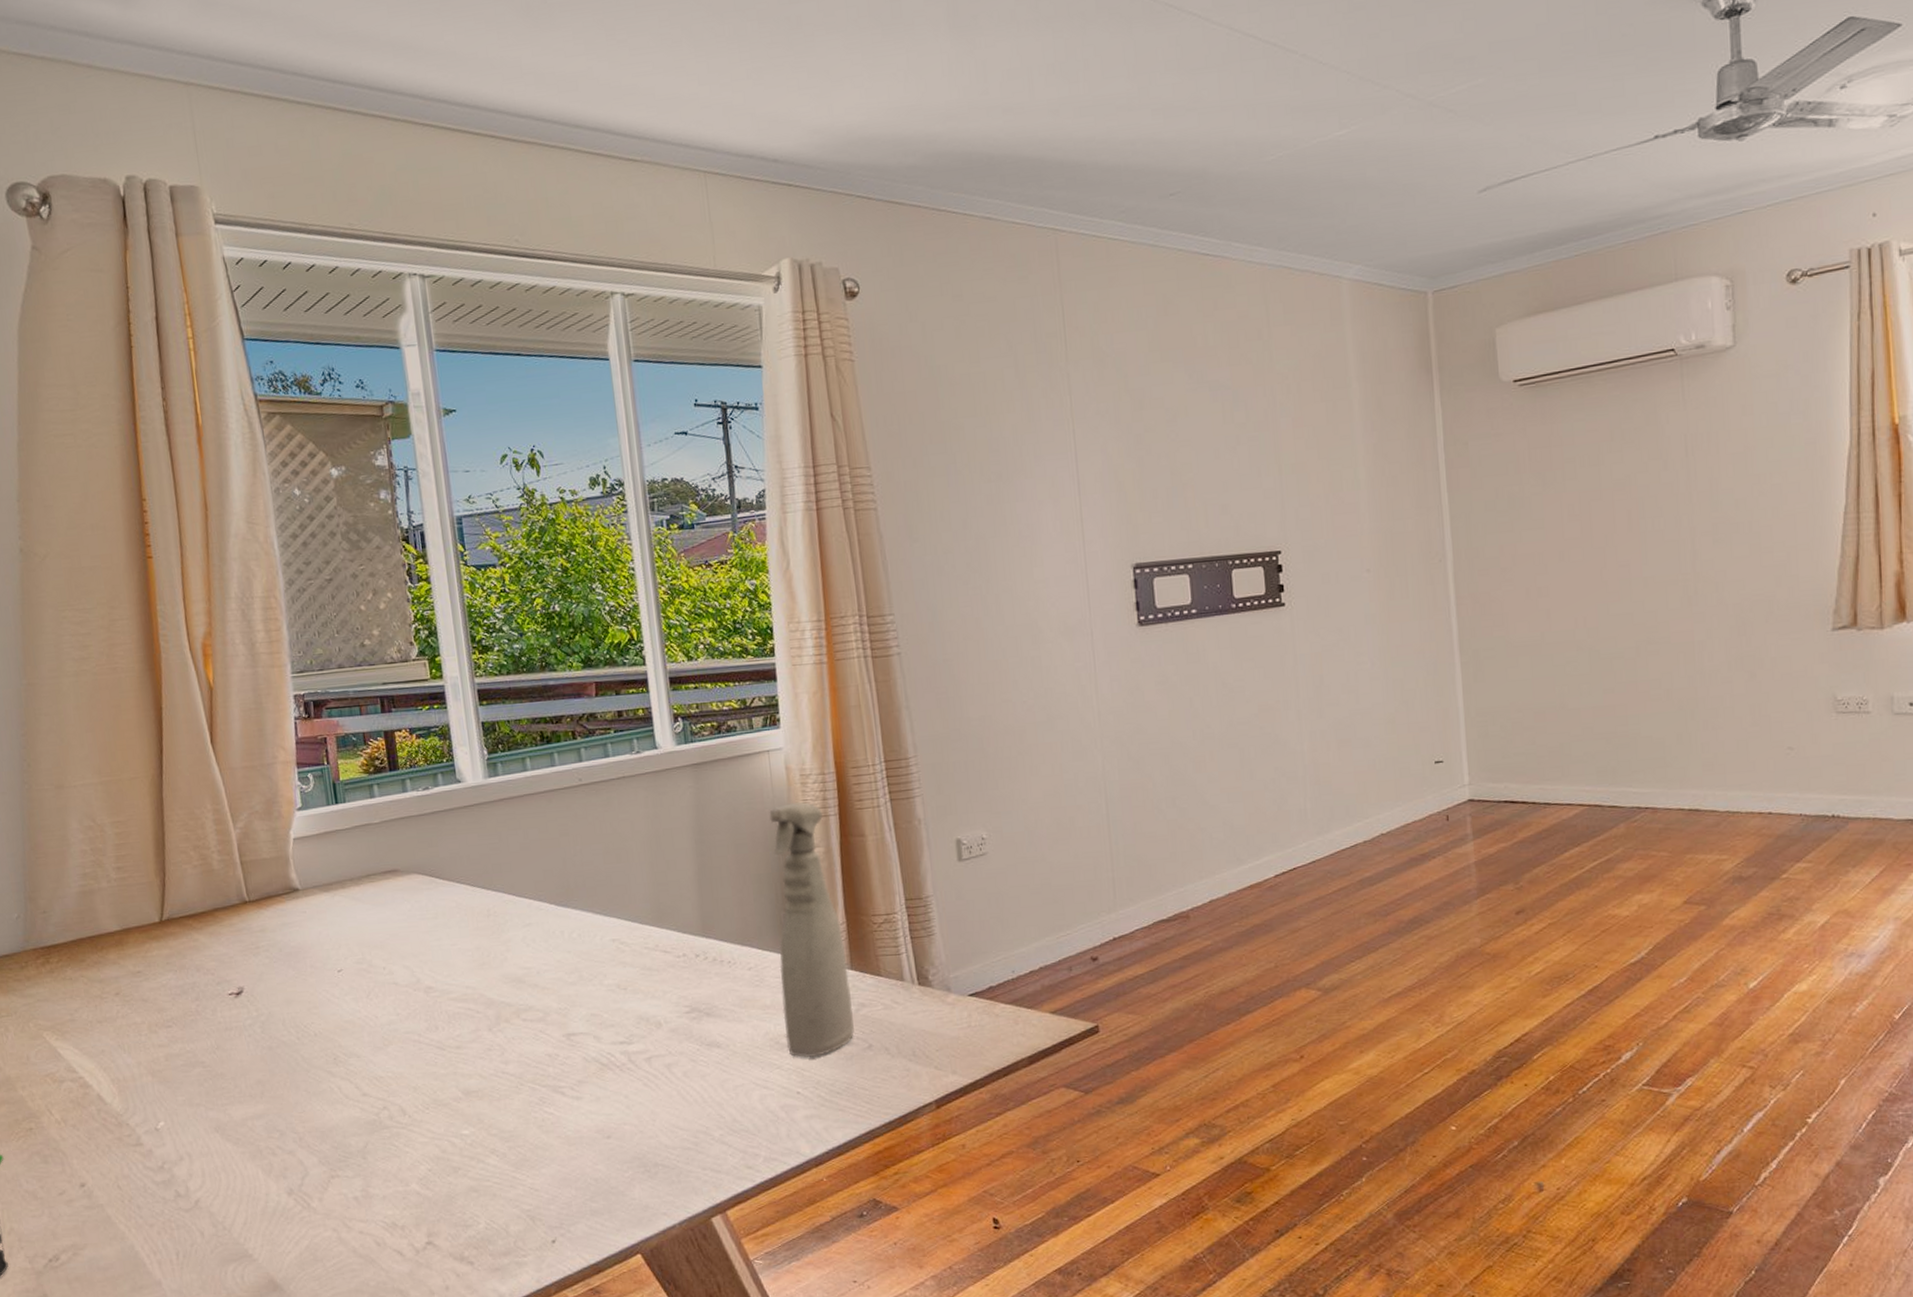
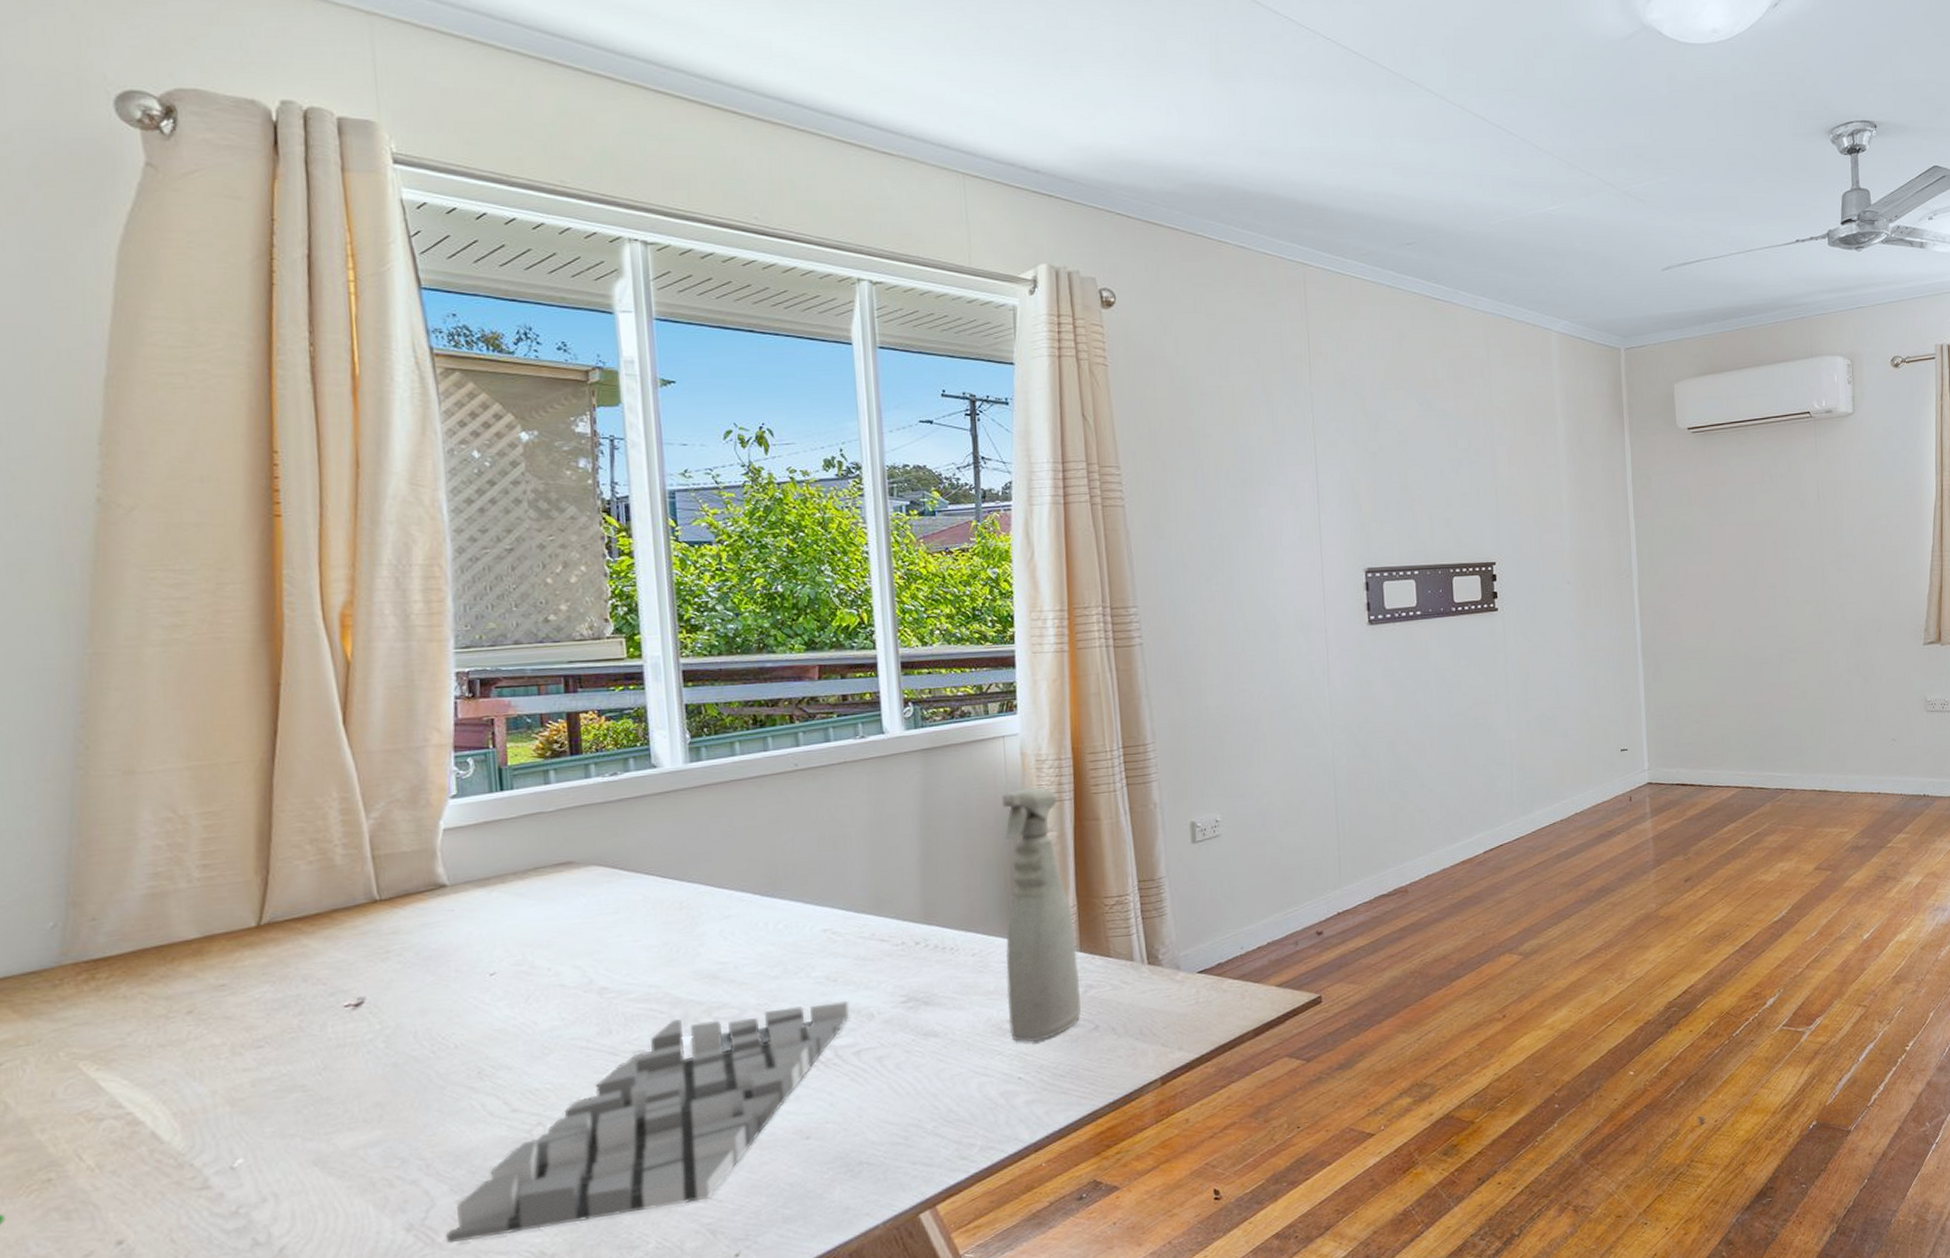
keyboard: none [317,1008,640,1209] -> present [445,1000,850,1244]

